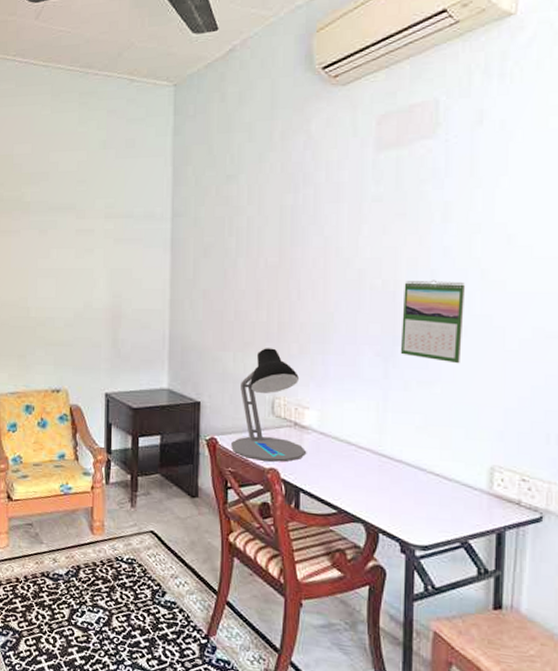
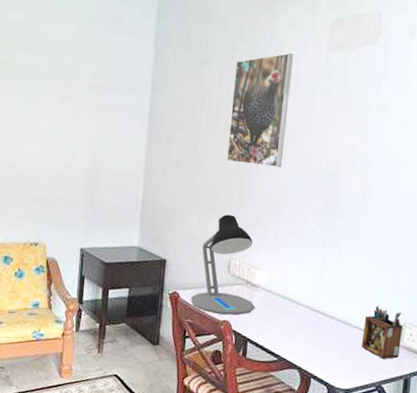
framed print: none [262,159,334,291] -> present [226,53,294,168]
calendar: present [400,280,465,364] -> none [337,164,392,236]
desk organizer: none [439,445,492,510] -> present [361,305,404,359]

